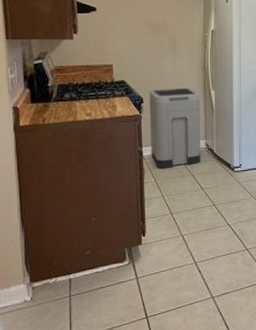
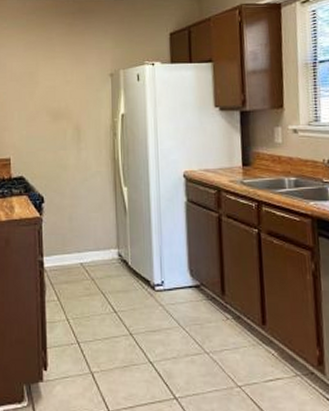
trash can: present [149,88,201,168] -> none [50,184,113,283]

